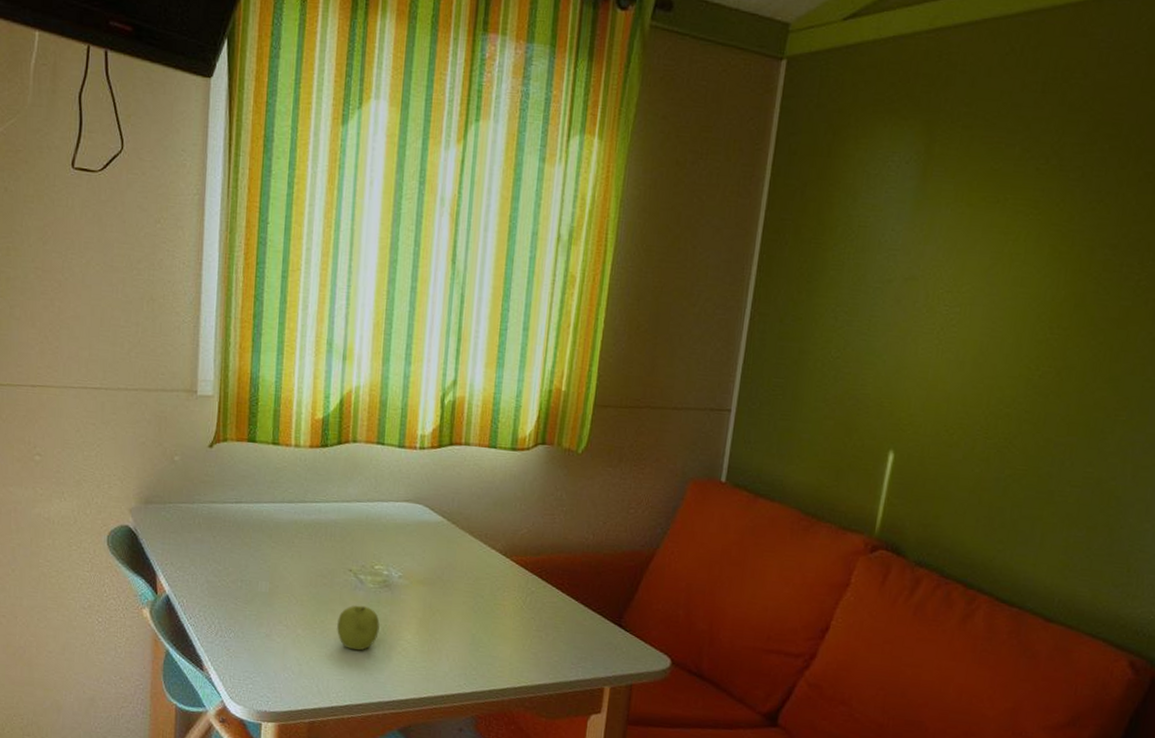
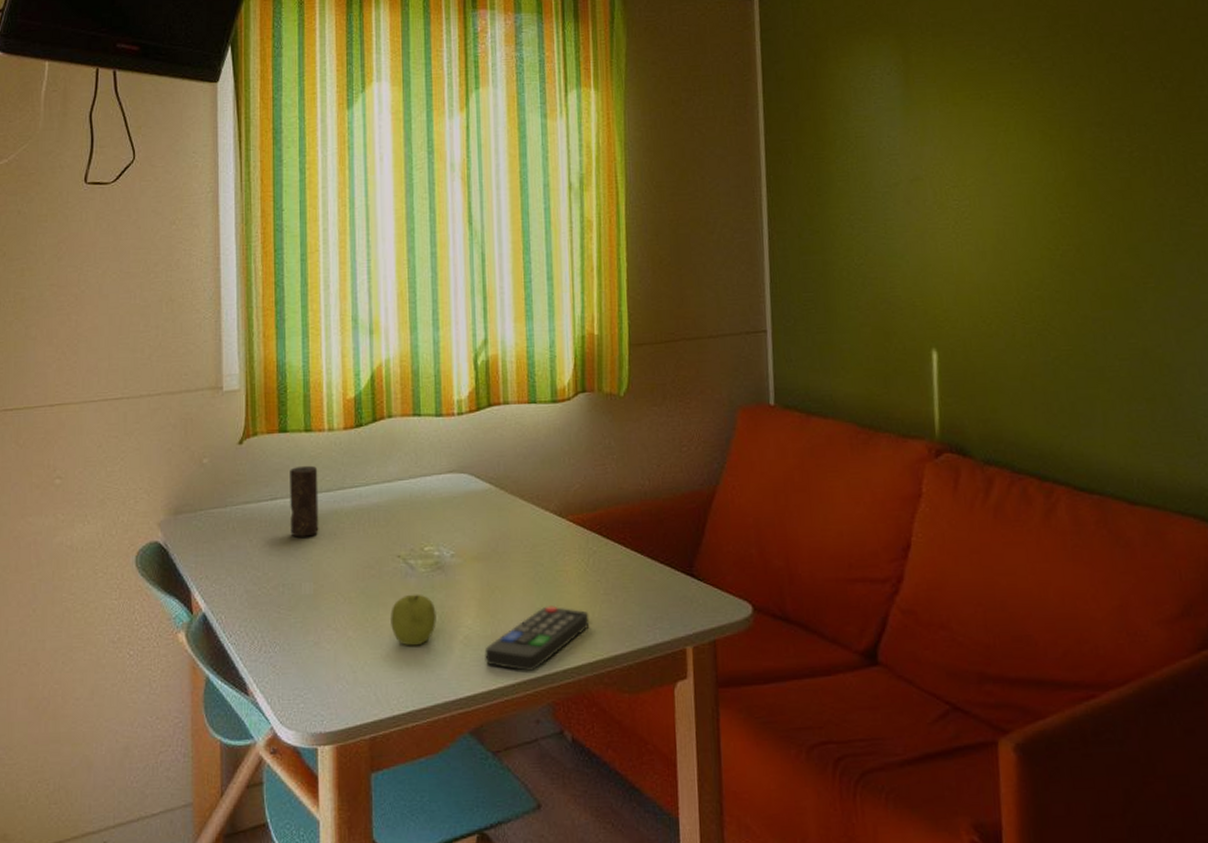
candle: none [252,475,282,541] -> present [290,465,319,537]
remote control: none [419,633,520,687] -> present [484,605,590,672]

